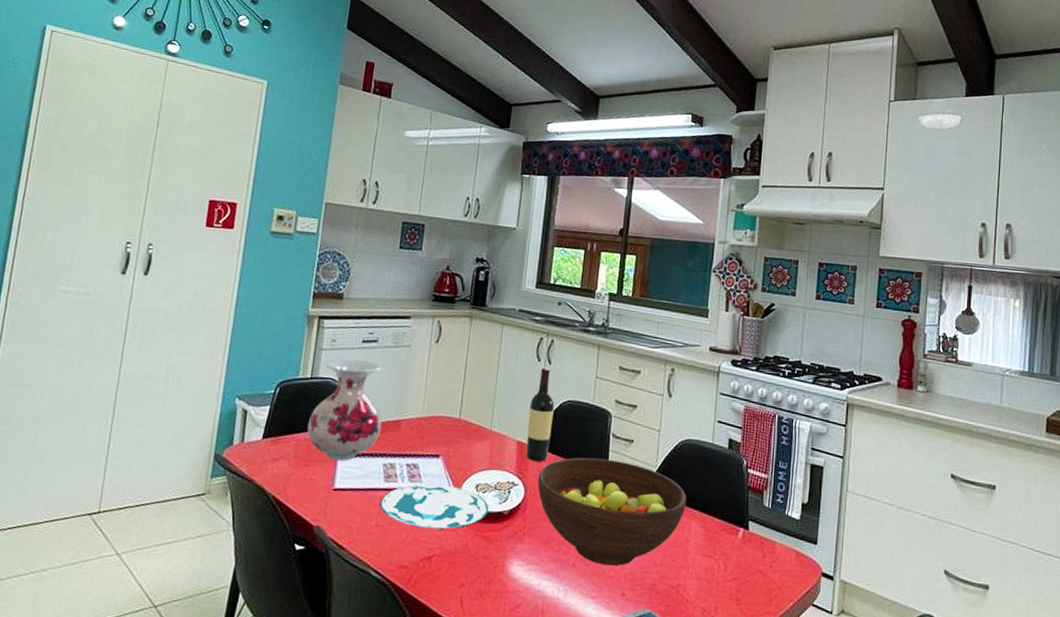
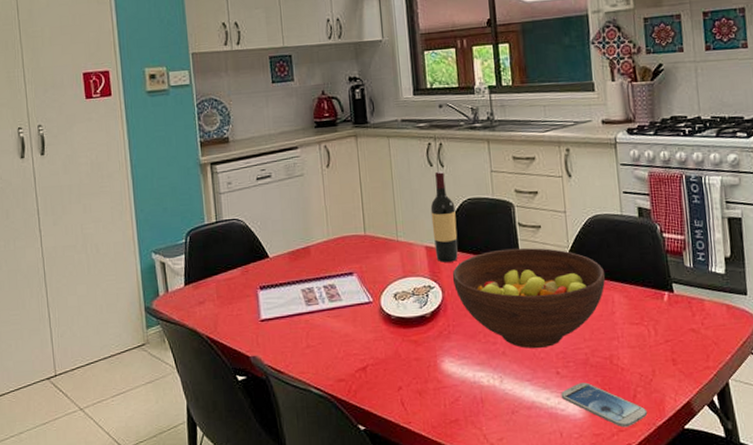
vase: present [307,358,383,462] -> none [223,196,292,295]
plate: present [380,483,489,529] -> none [307,299,411,342]

